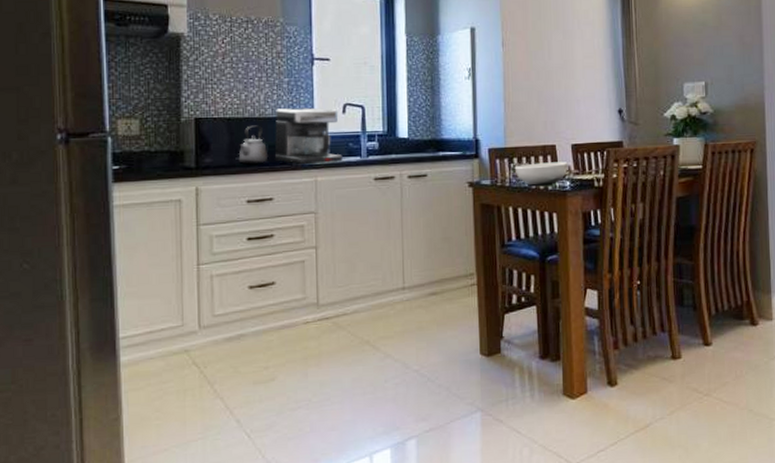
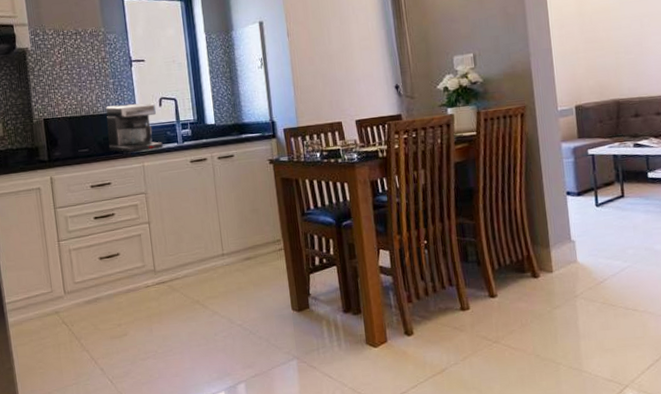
kettle: present [238,125,269,165] -> none [80,121,104,156]
bowl: present [514,161,568,186] -> none [307,136,354,160]

